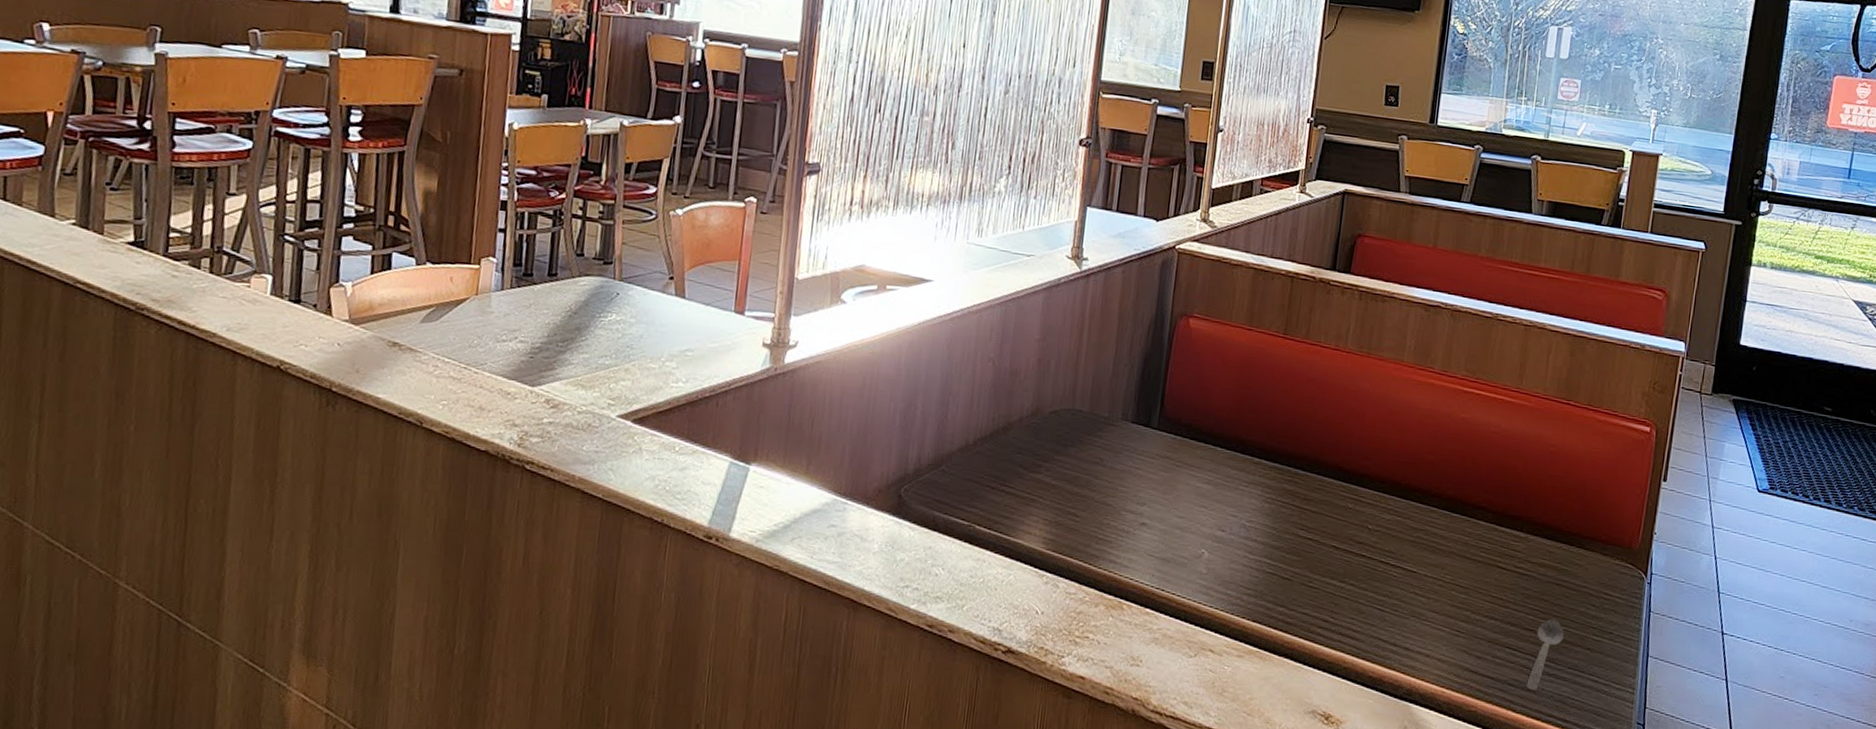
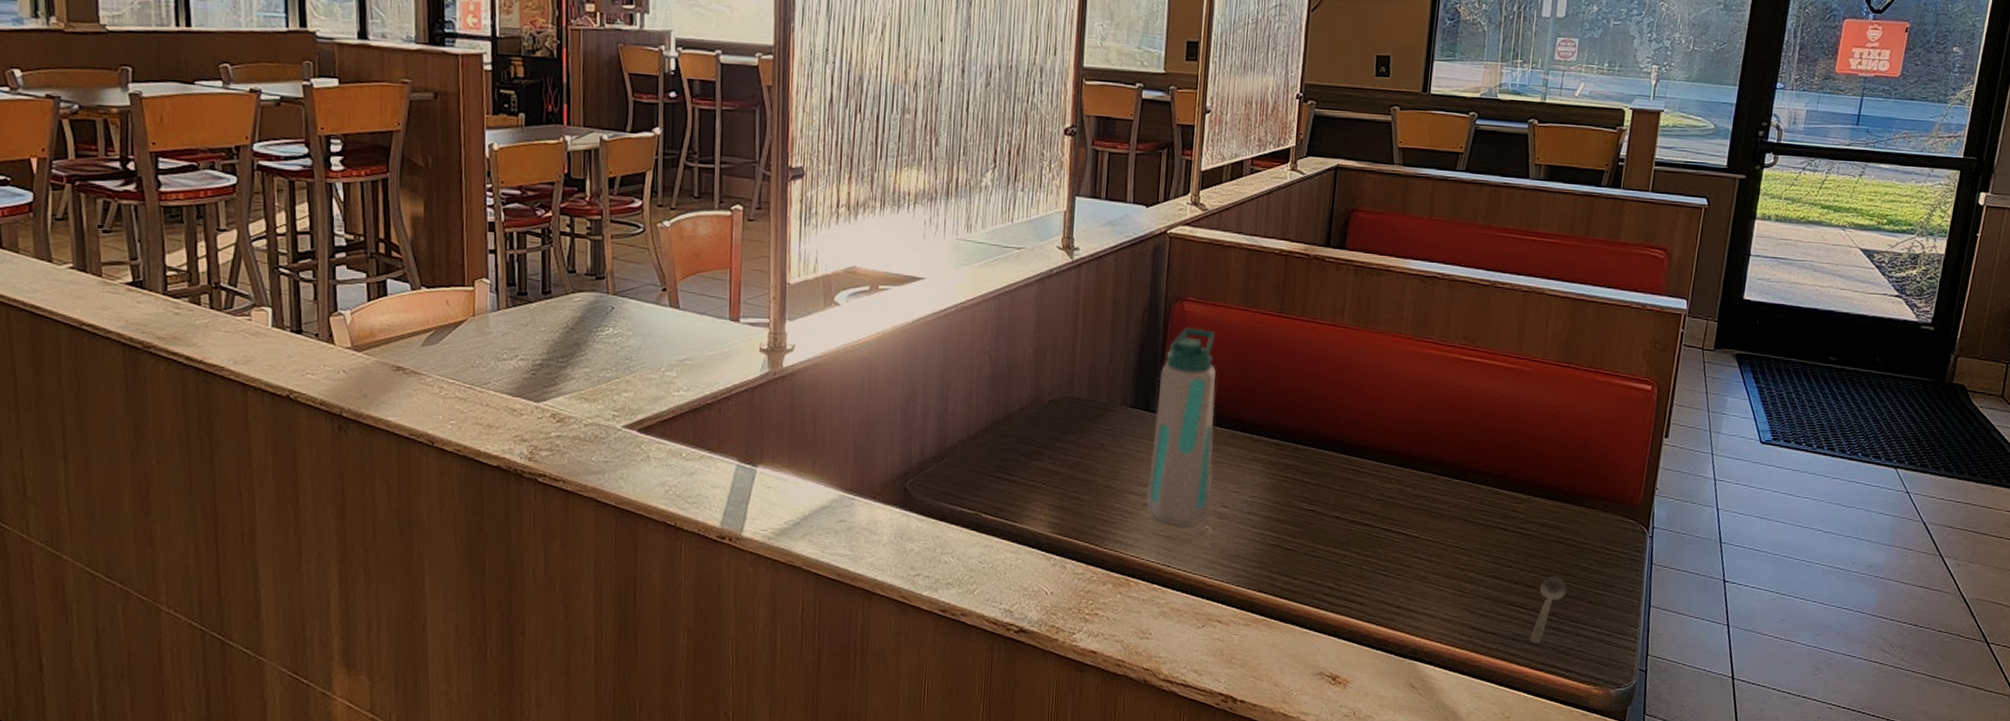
water bottle: none [1143,344,1220,550] -> present [1146,327,1216,527]

